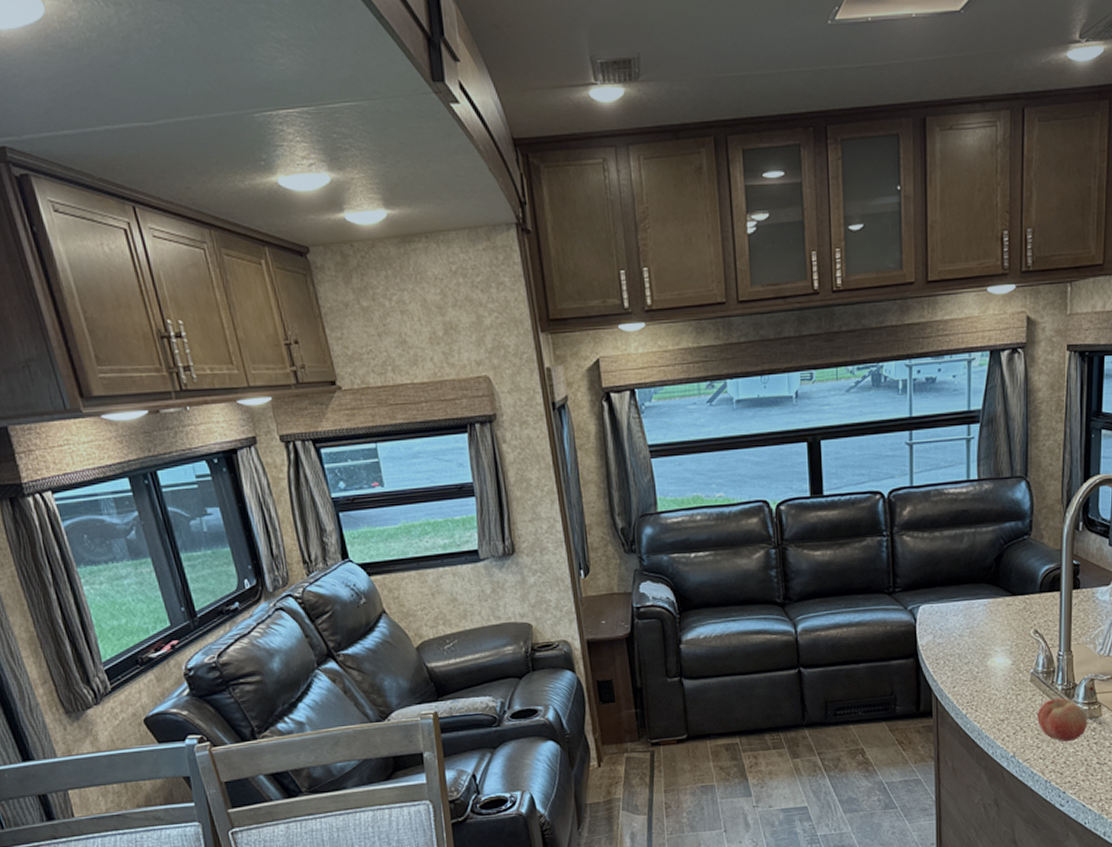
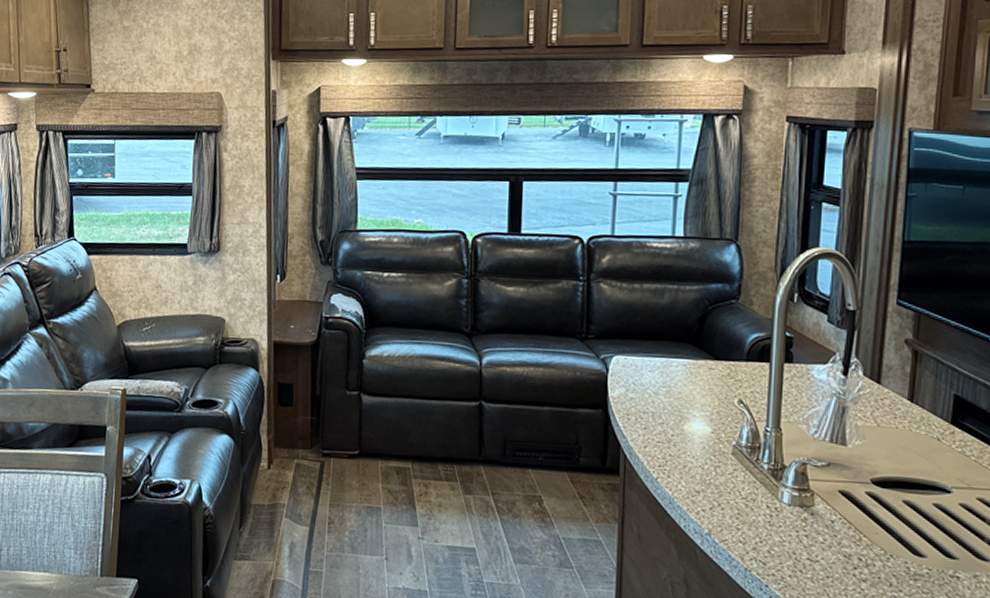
fruit: present [1037,698,1088,742] -> none [738,477,798,529]

